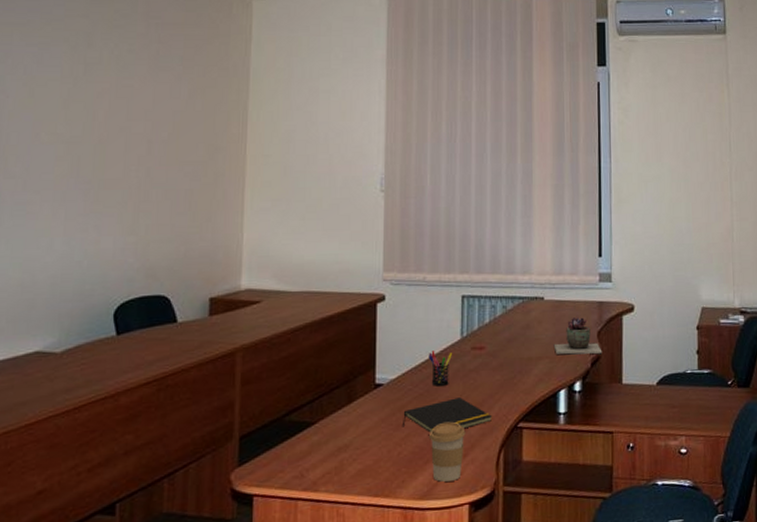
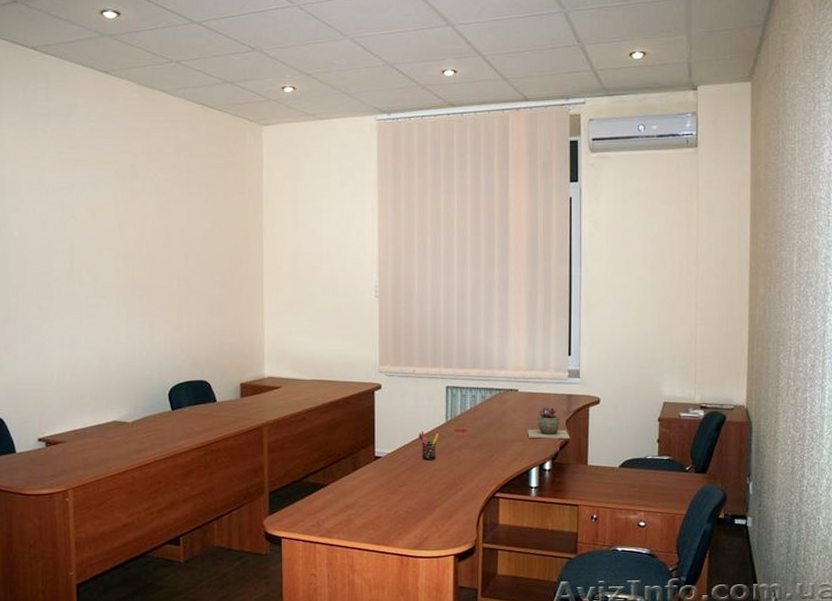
notepad: present [401,397,493,433] -> none [397,470,474,497]
coffee cup: present [430,421,466,482] -> none [420,489,451,537]

